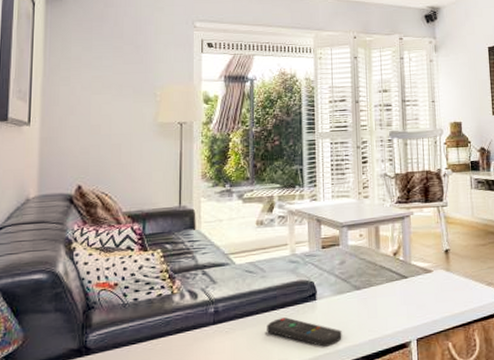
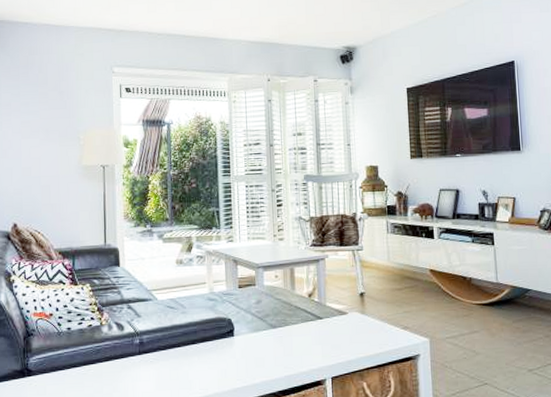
remote control: present [267,317,342,347] -> none [188,351,259,380]

